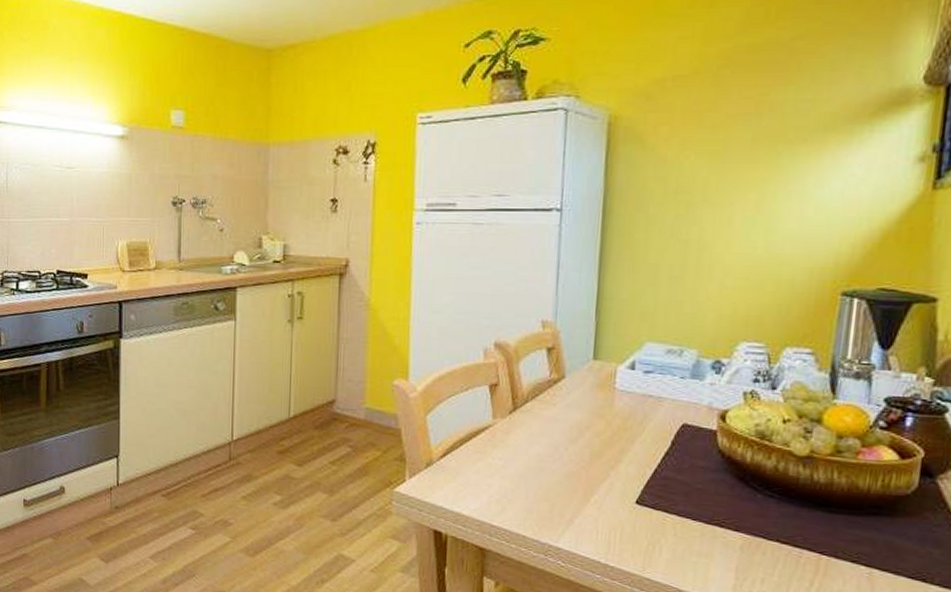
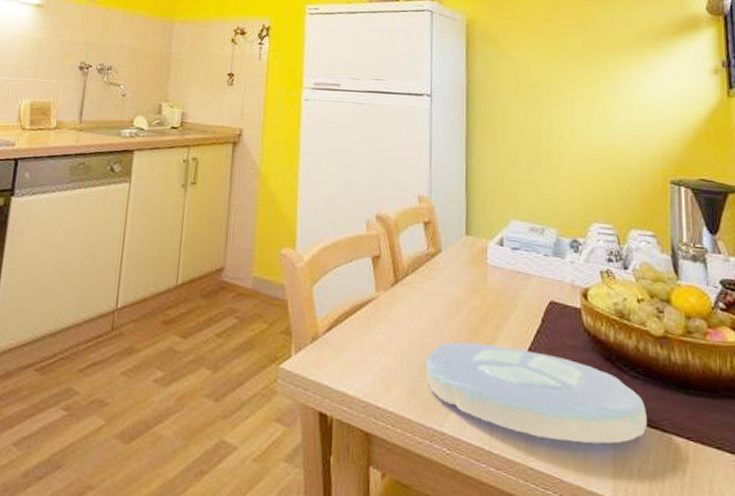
plate: none [542,465,779,558] -> present [425,341,648,444]

